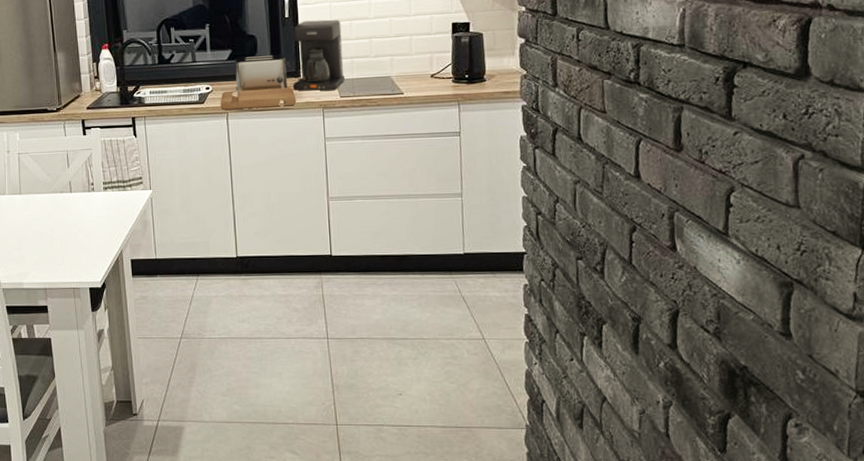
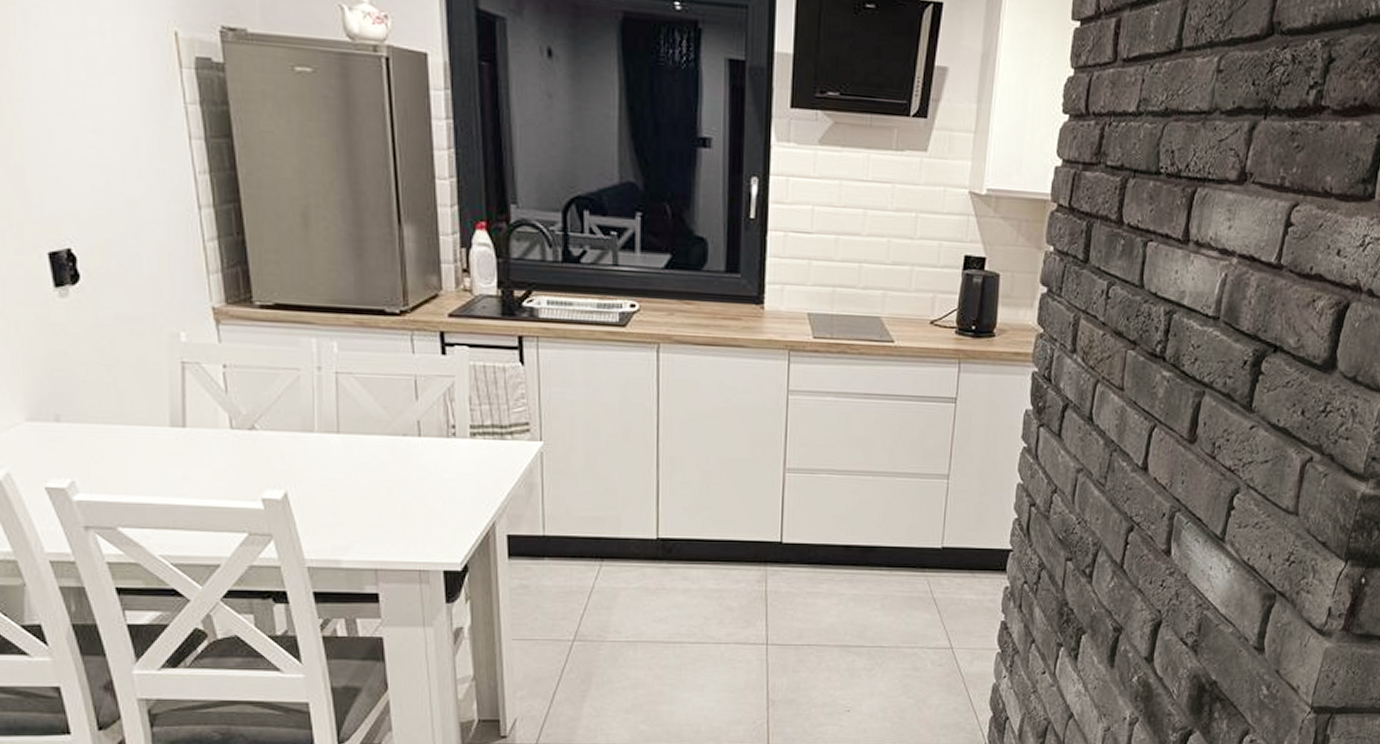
cutting board: present [220,87,297,110] -> none [649,312,755,343]
toaster: present [235,54,291,94] -> none [672,265,752,319]
coffee maker: present [293,20,345,91] -> none [752,226,824,327]

